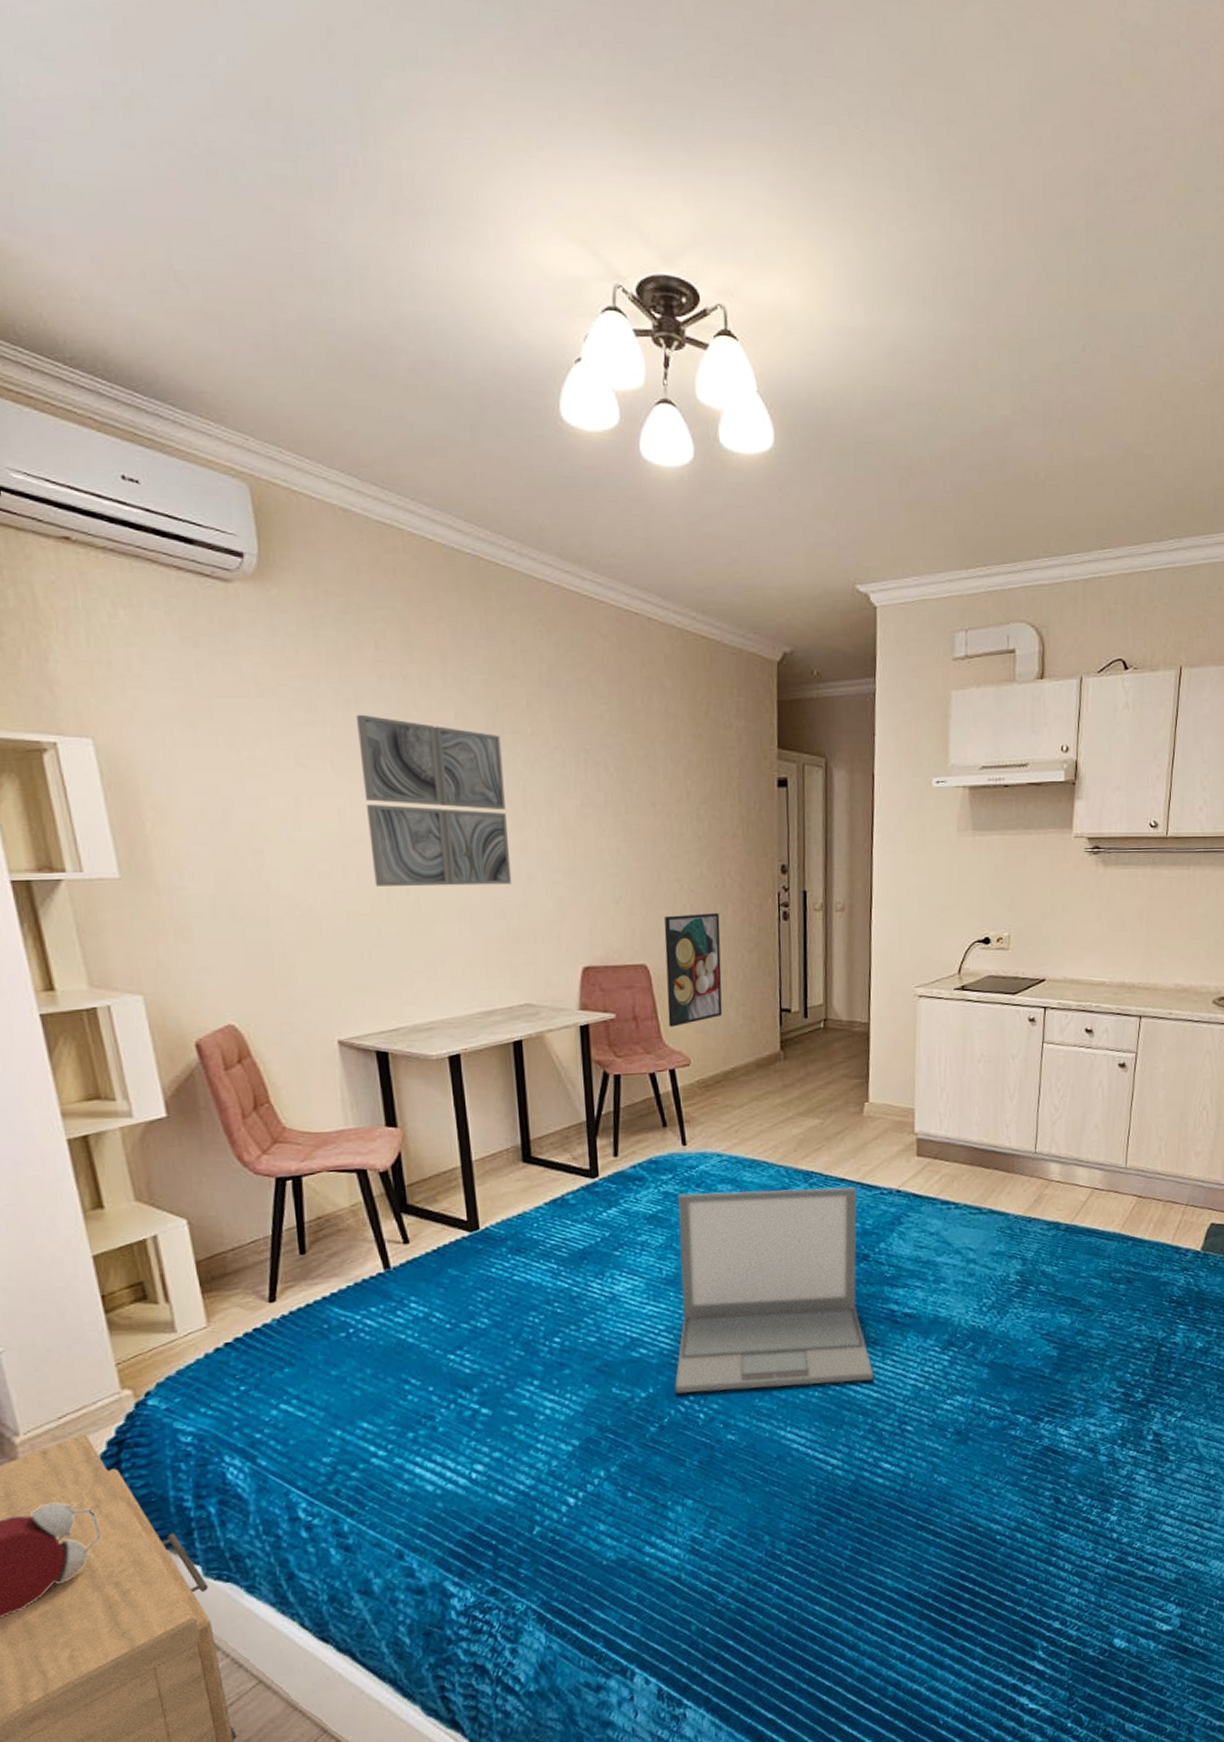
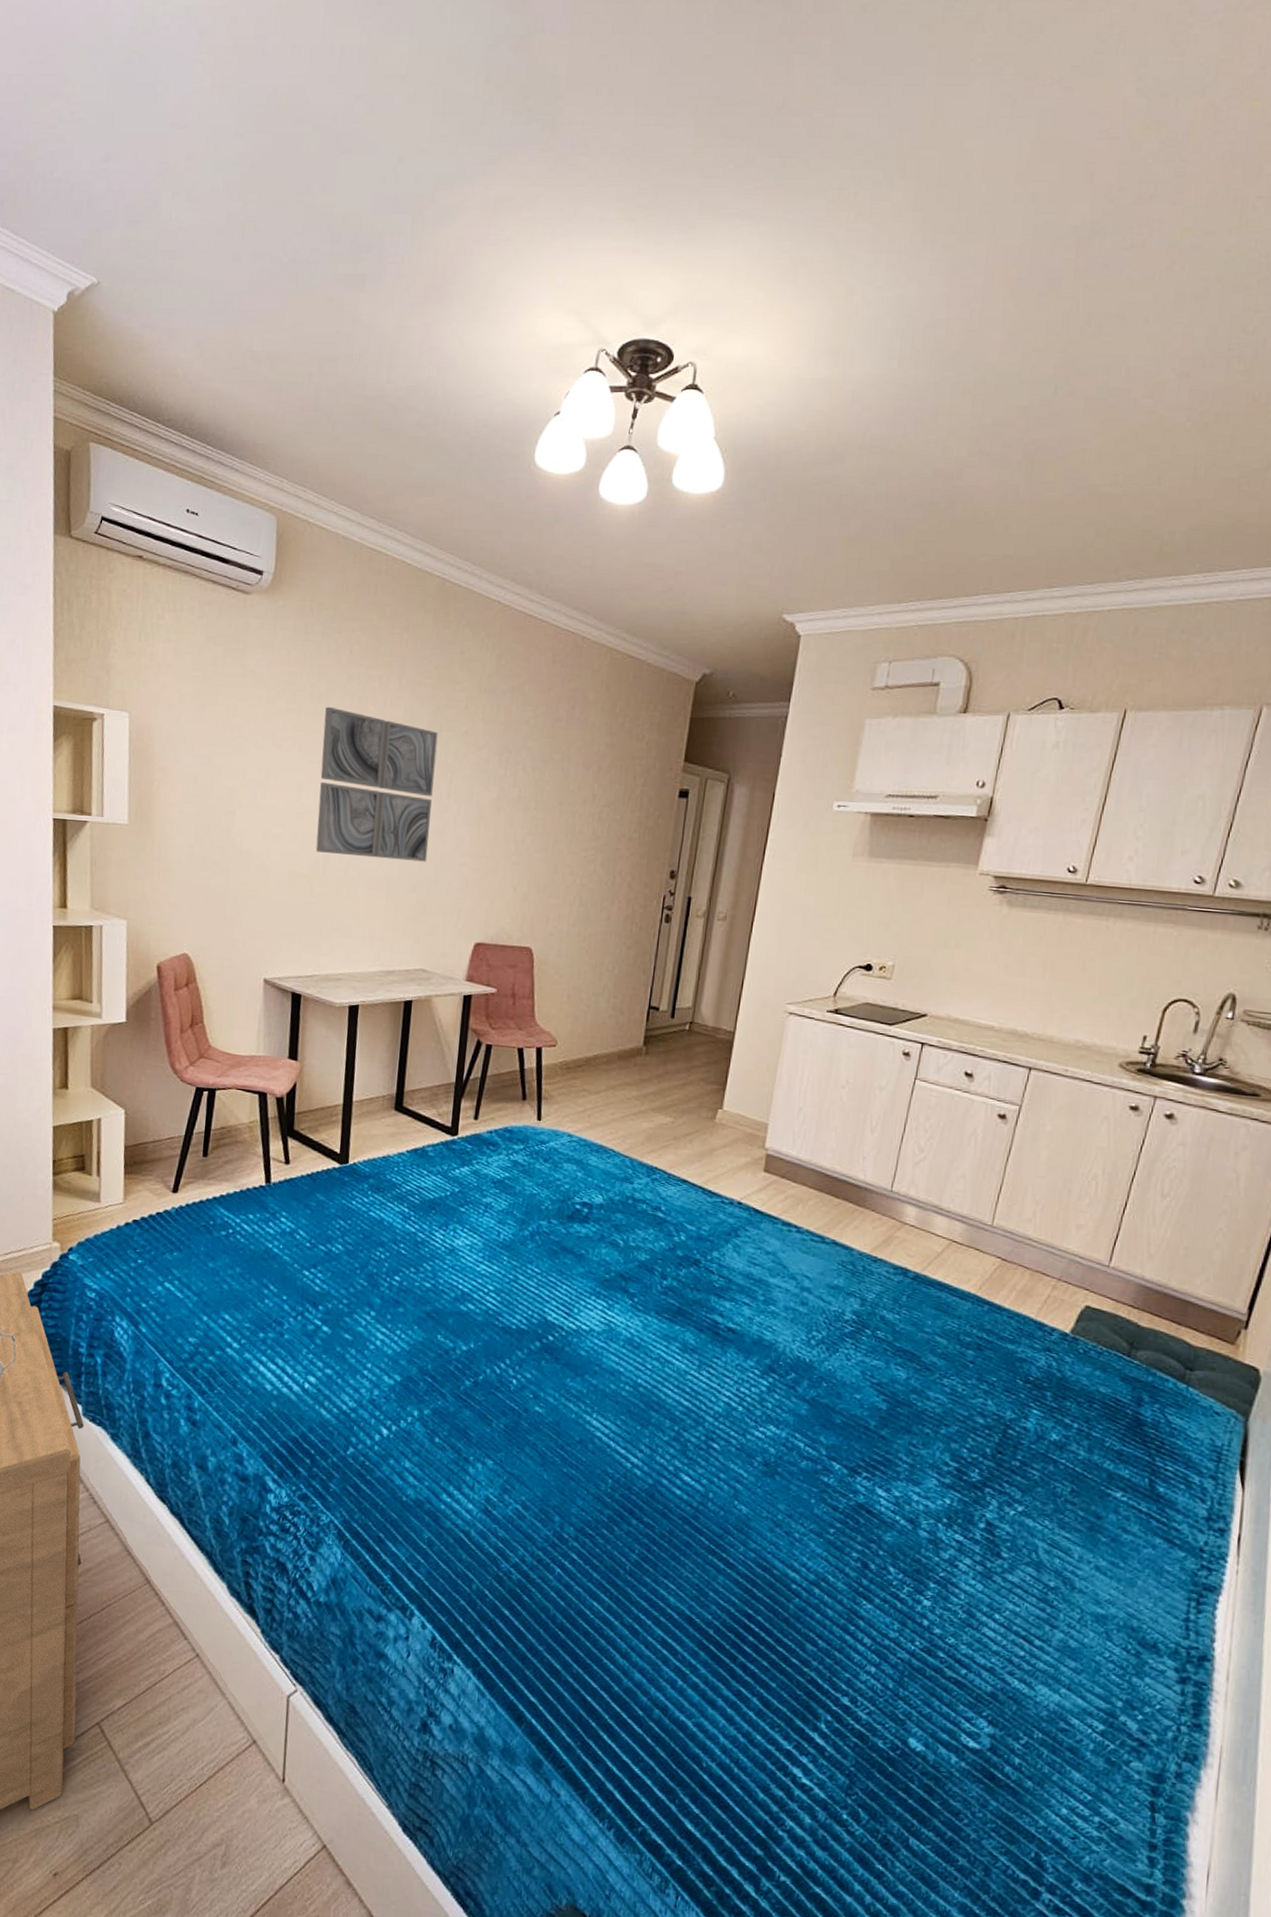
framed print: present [664,912,723,1027] -> none [542,905,605,1009]
laptop: present [675,1186,873,1394] -> none [494,1165,698,1387]

